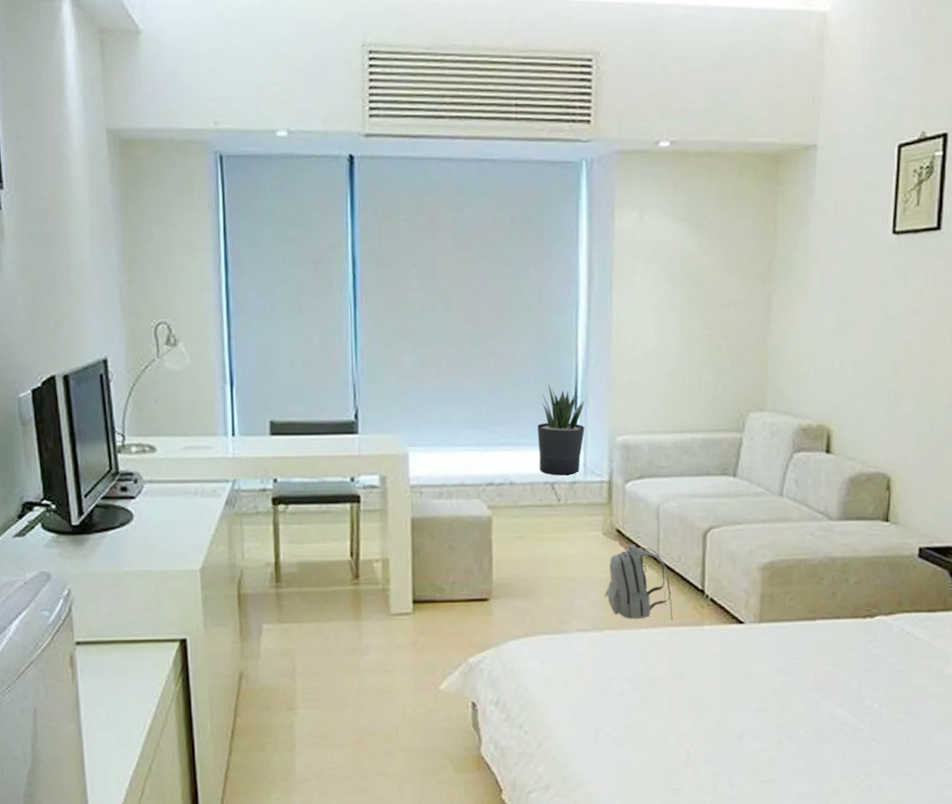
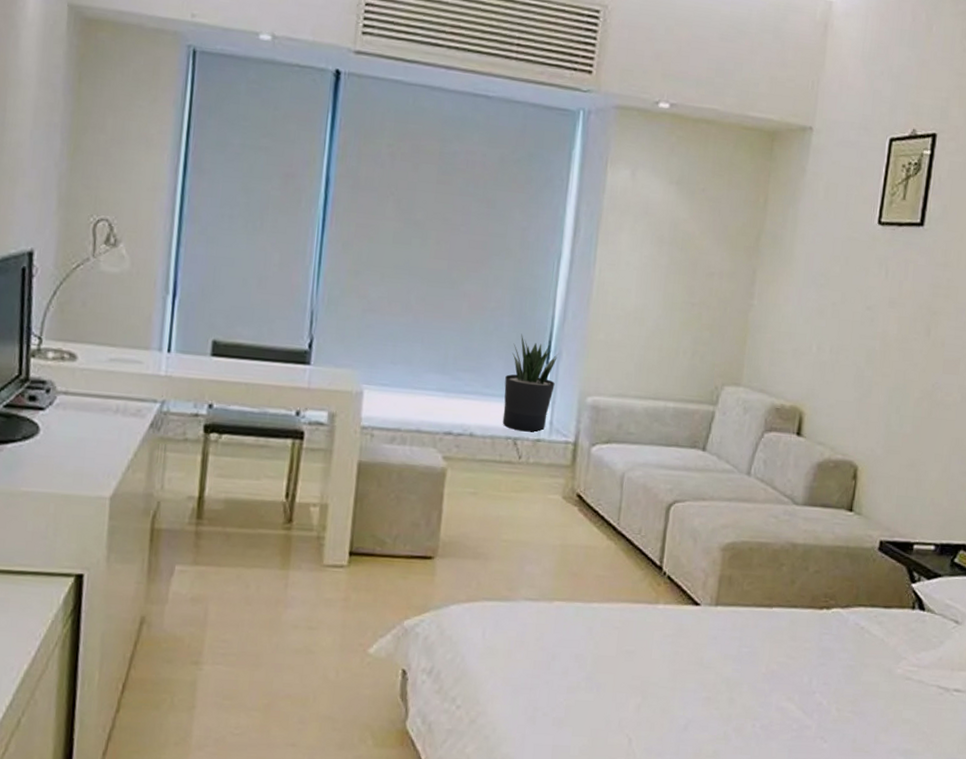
backpack: present [604,544,673,620] -> none [558,511,628,596]

